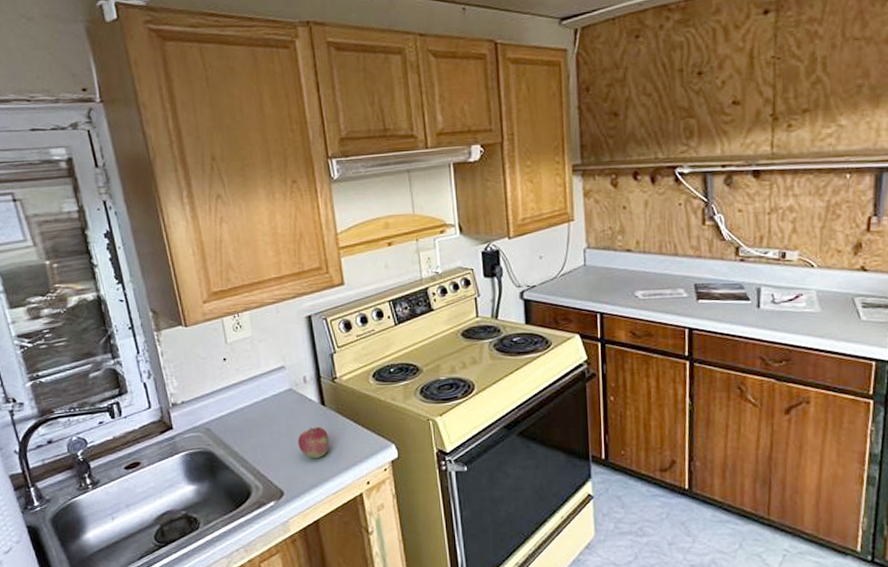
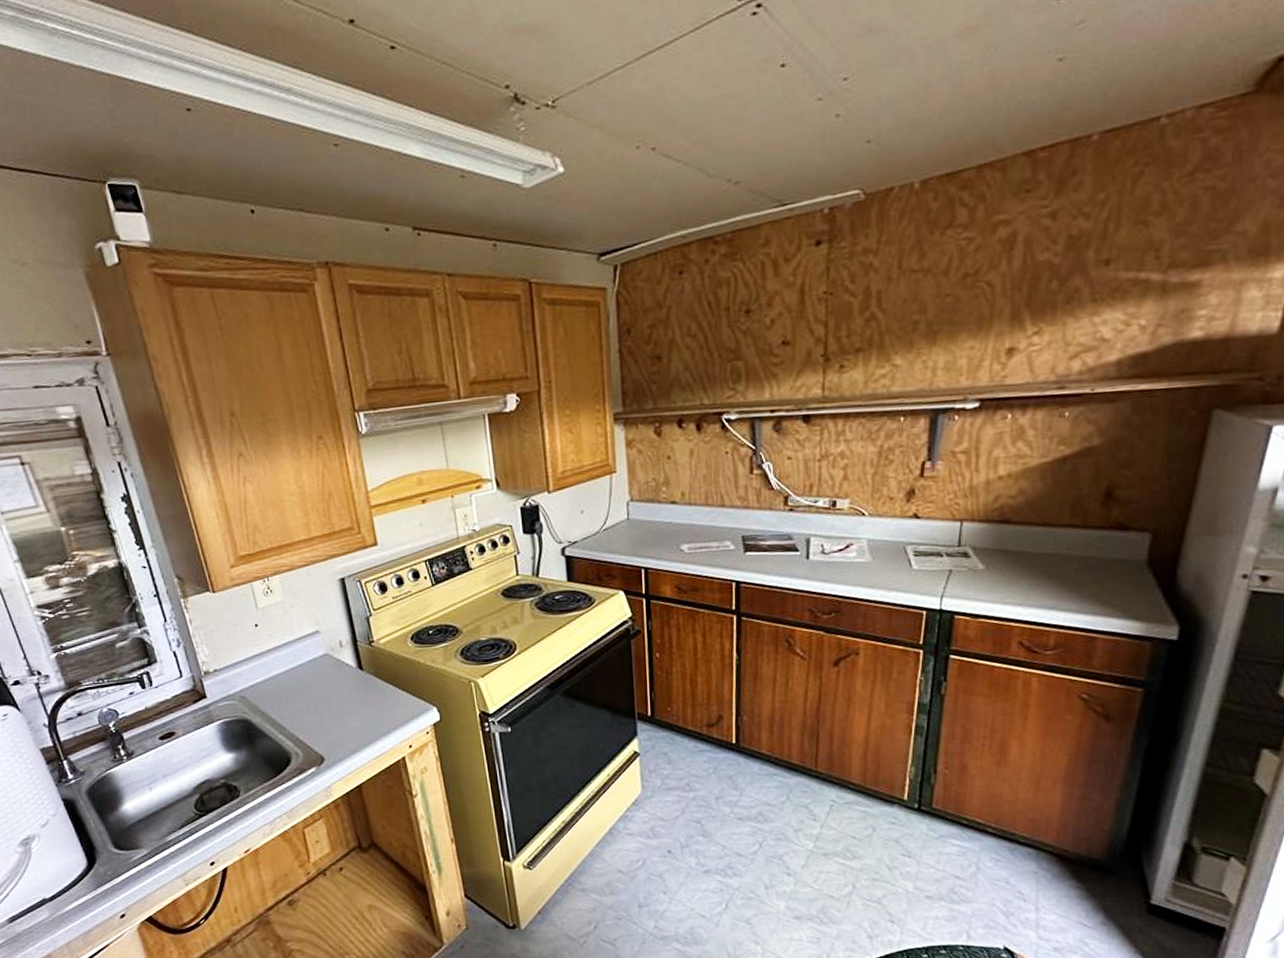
fruit: present [298,426,330,459] -> none [336,691,369,724]

